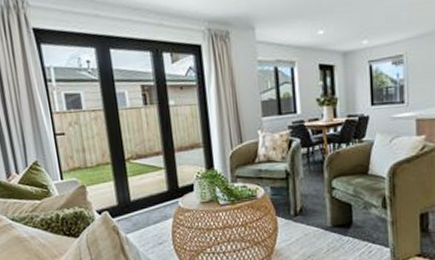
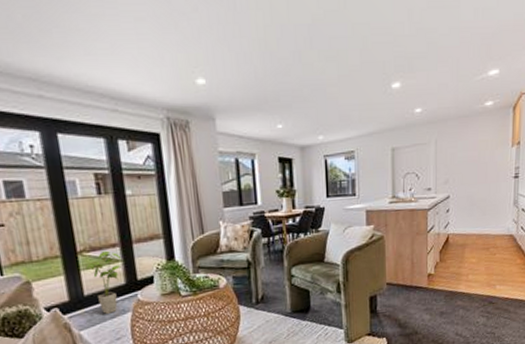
house plant: none [132,158,165,220] -> present [86,250,122,315]

